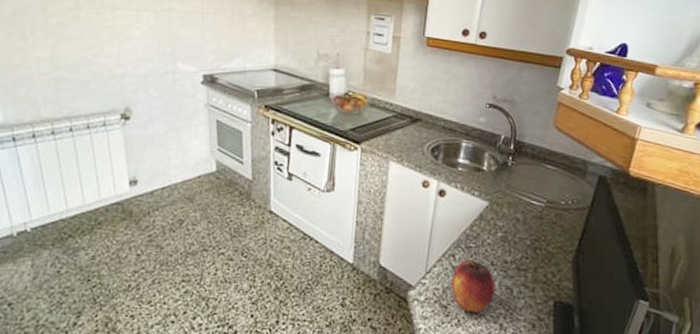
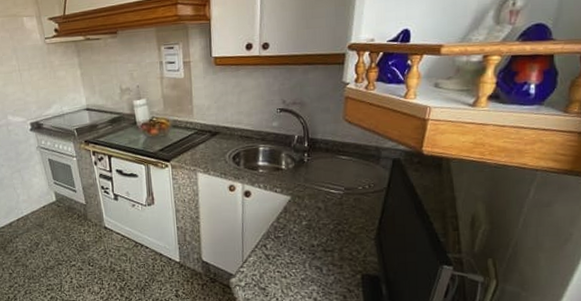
fruit: present [451,260,495,313] -> none [266,247,306,291]

